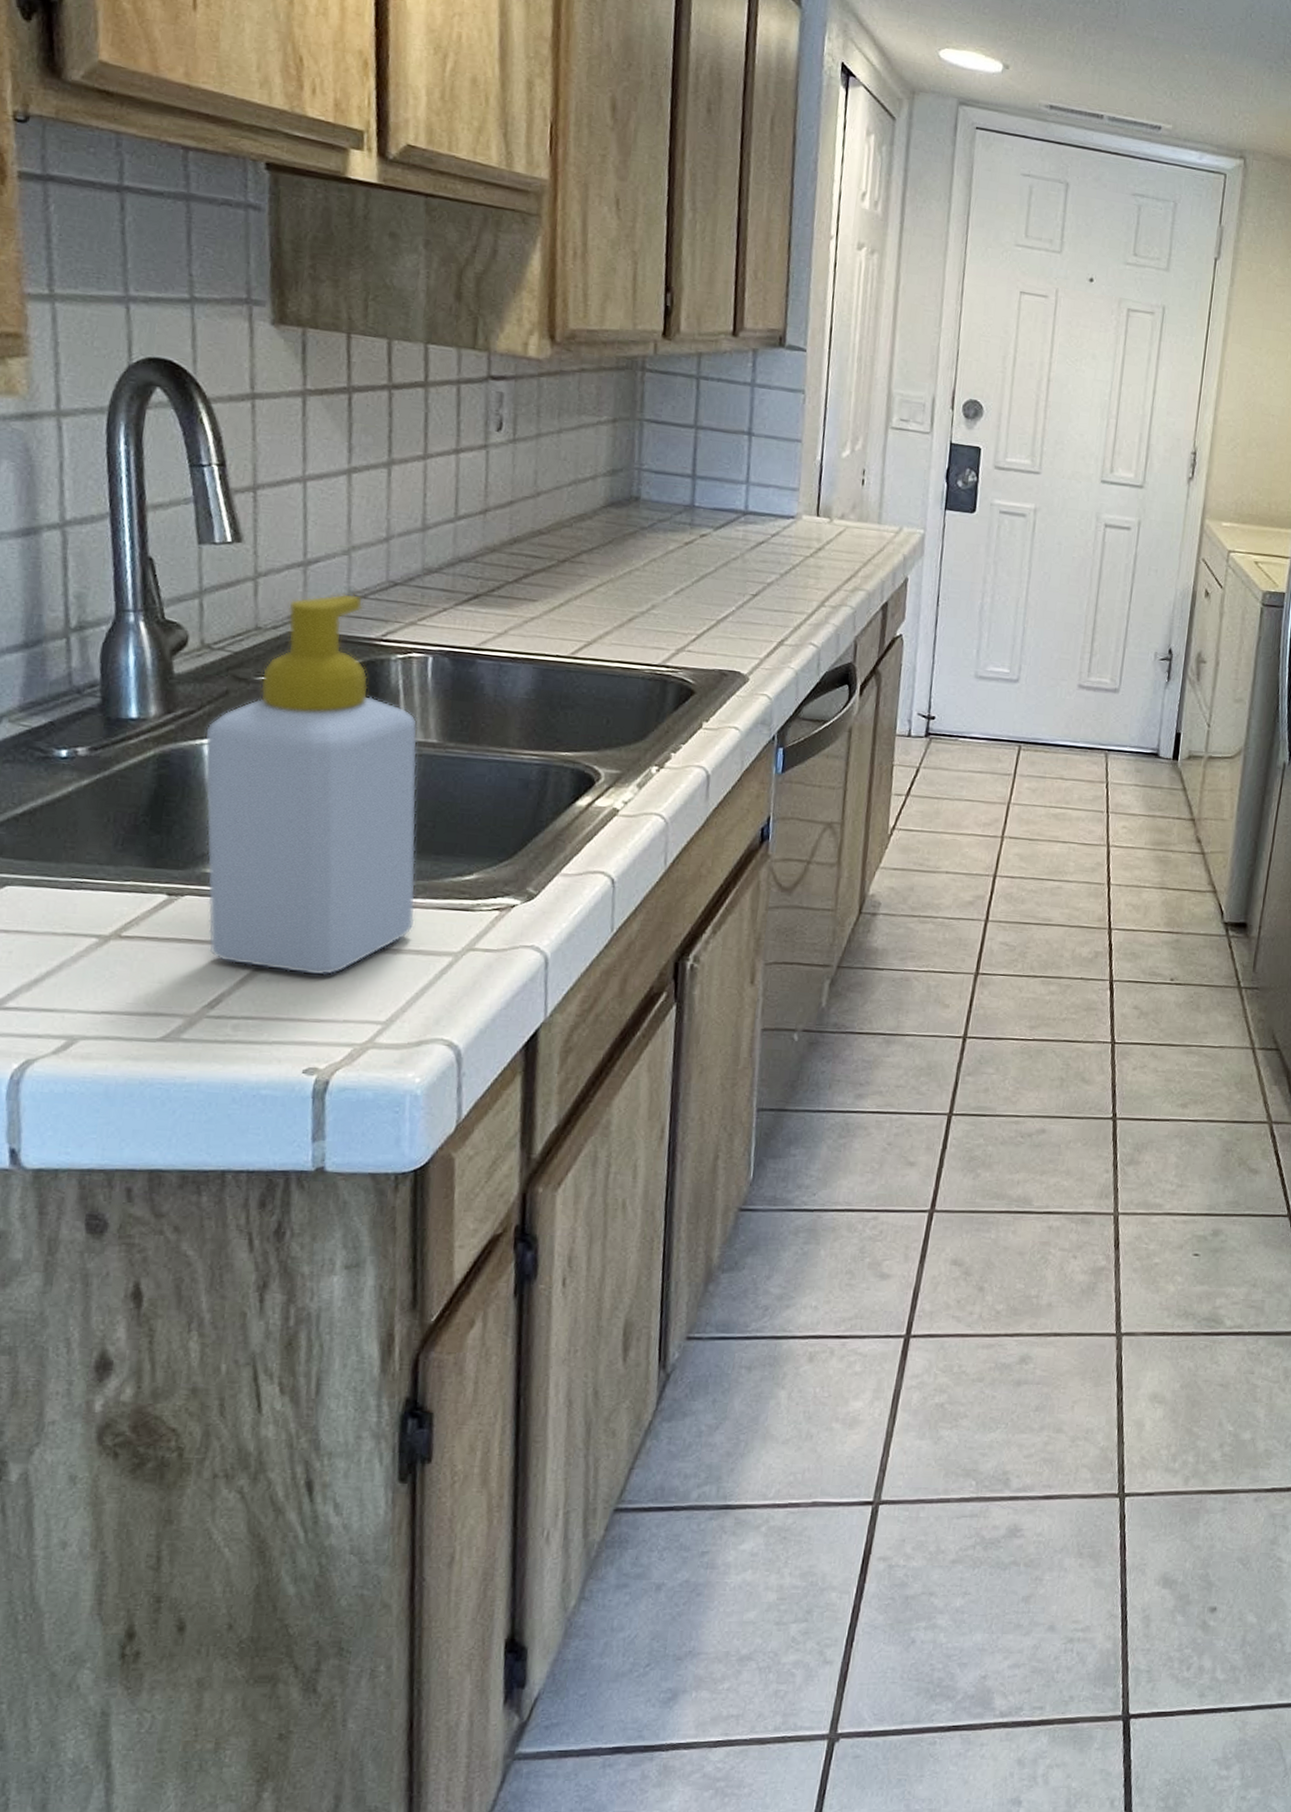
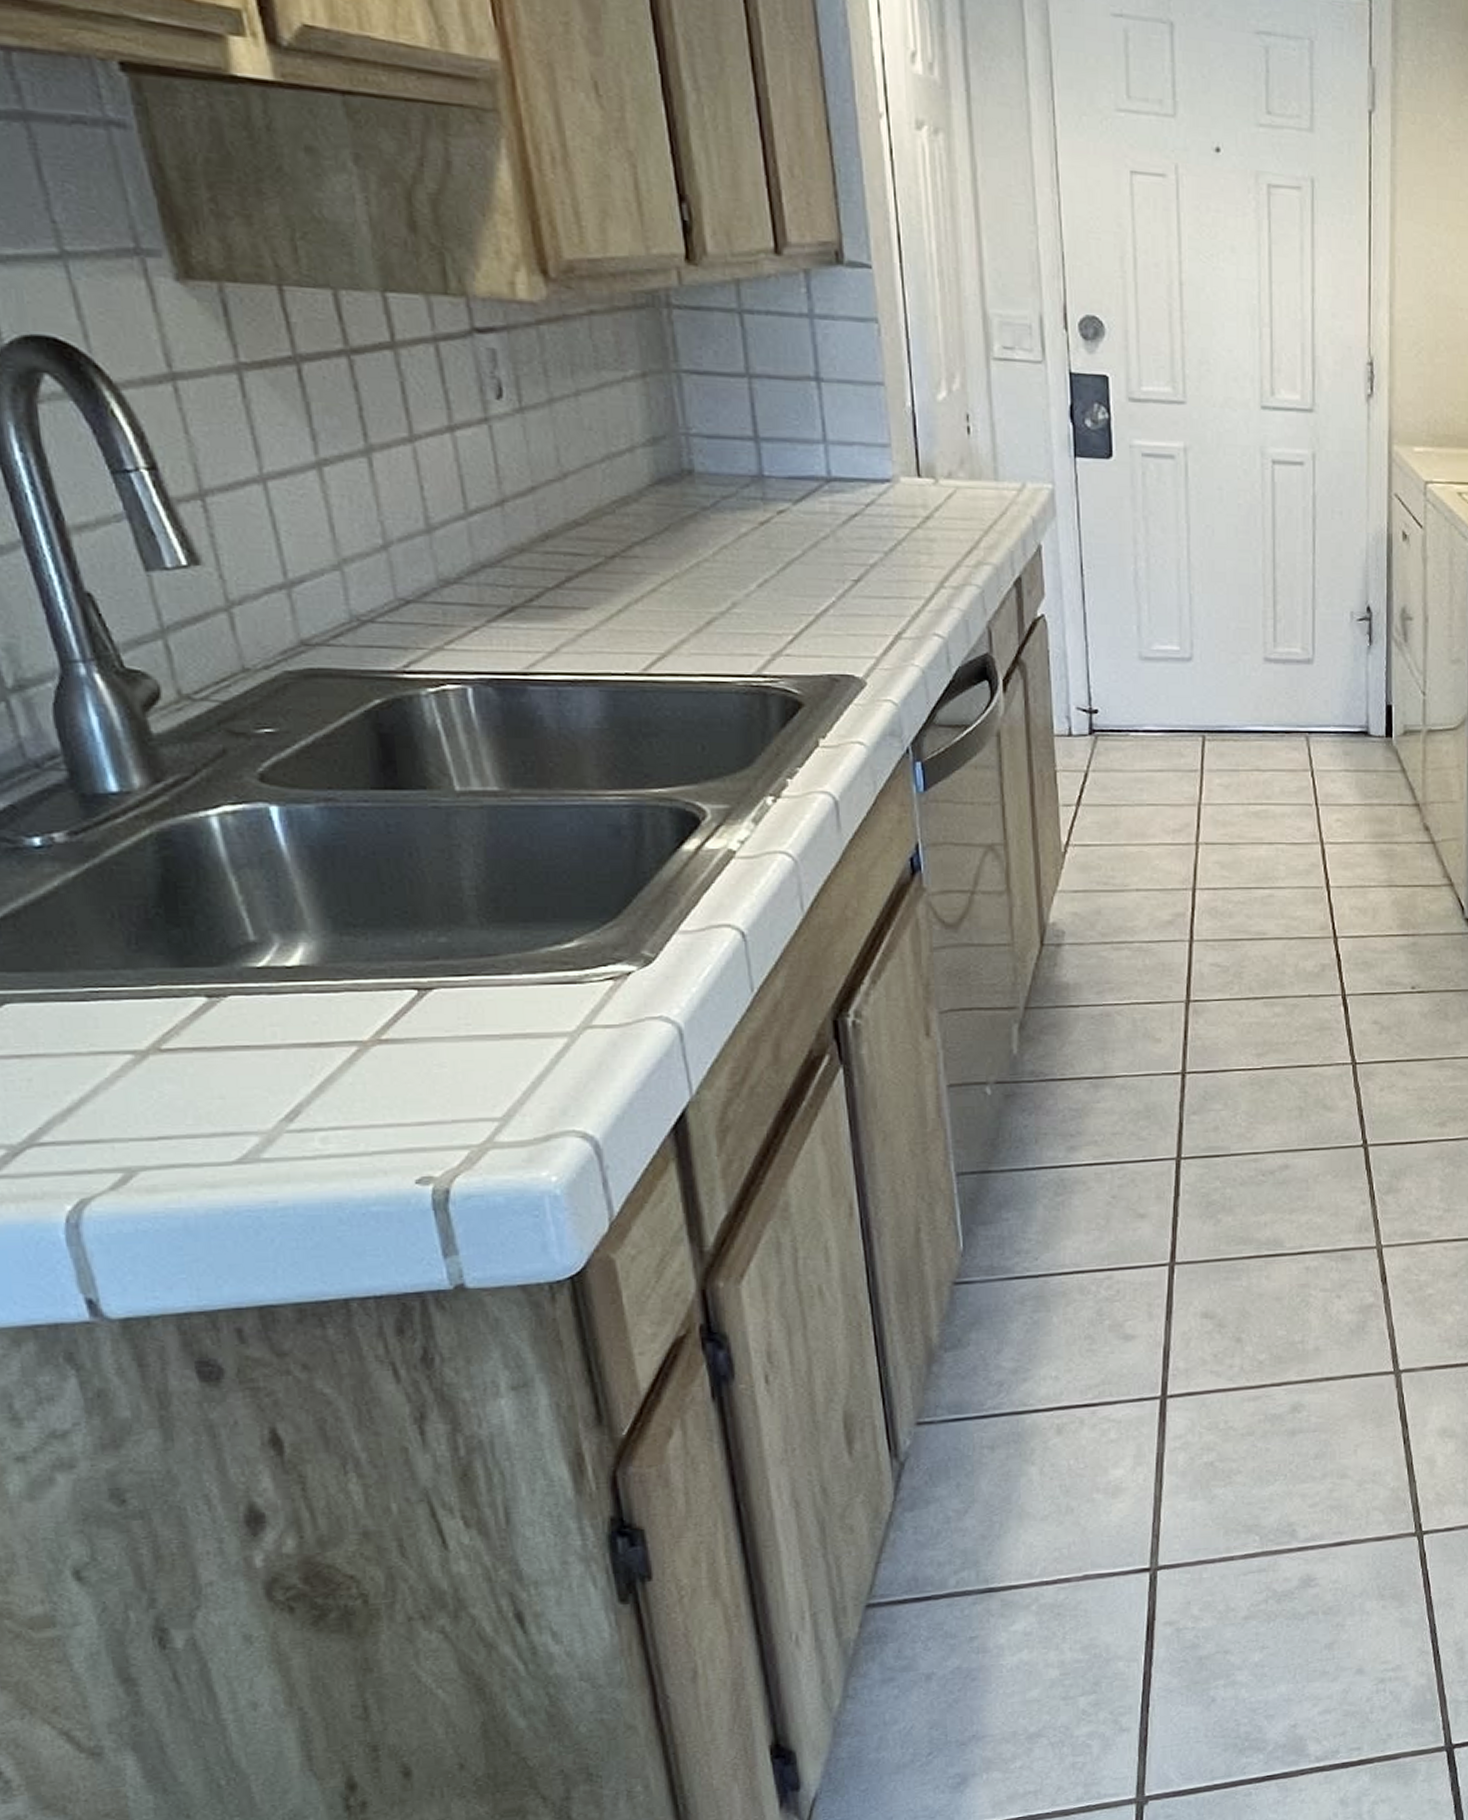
soap bottle: present [204,593,418,976] -> none [207,619,515,1074]

